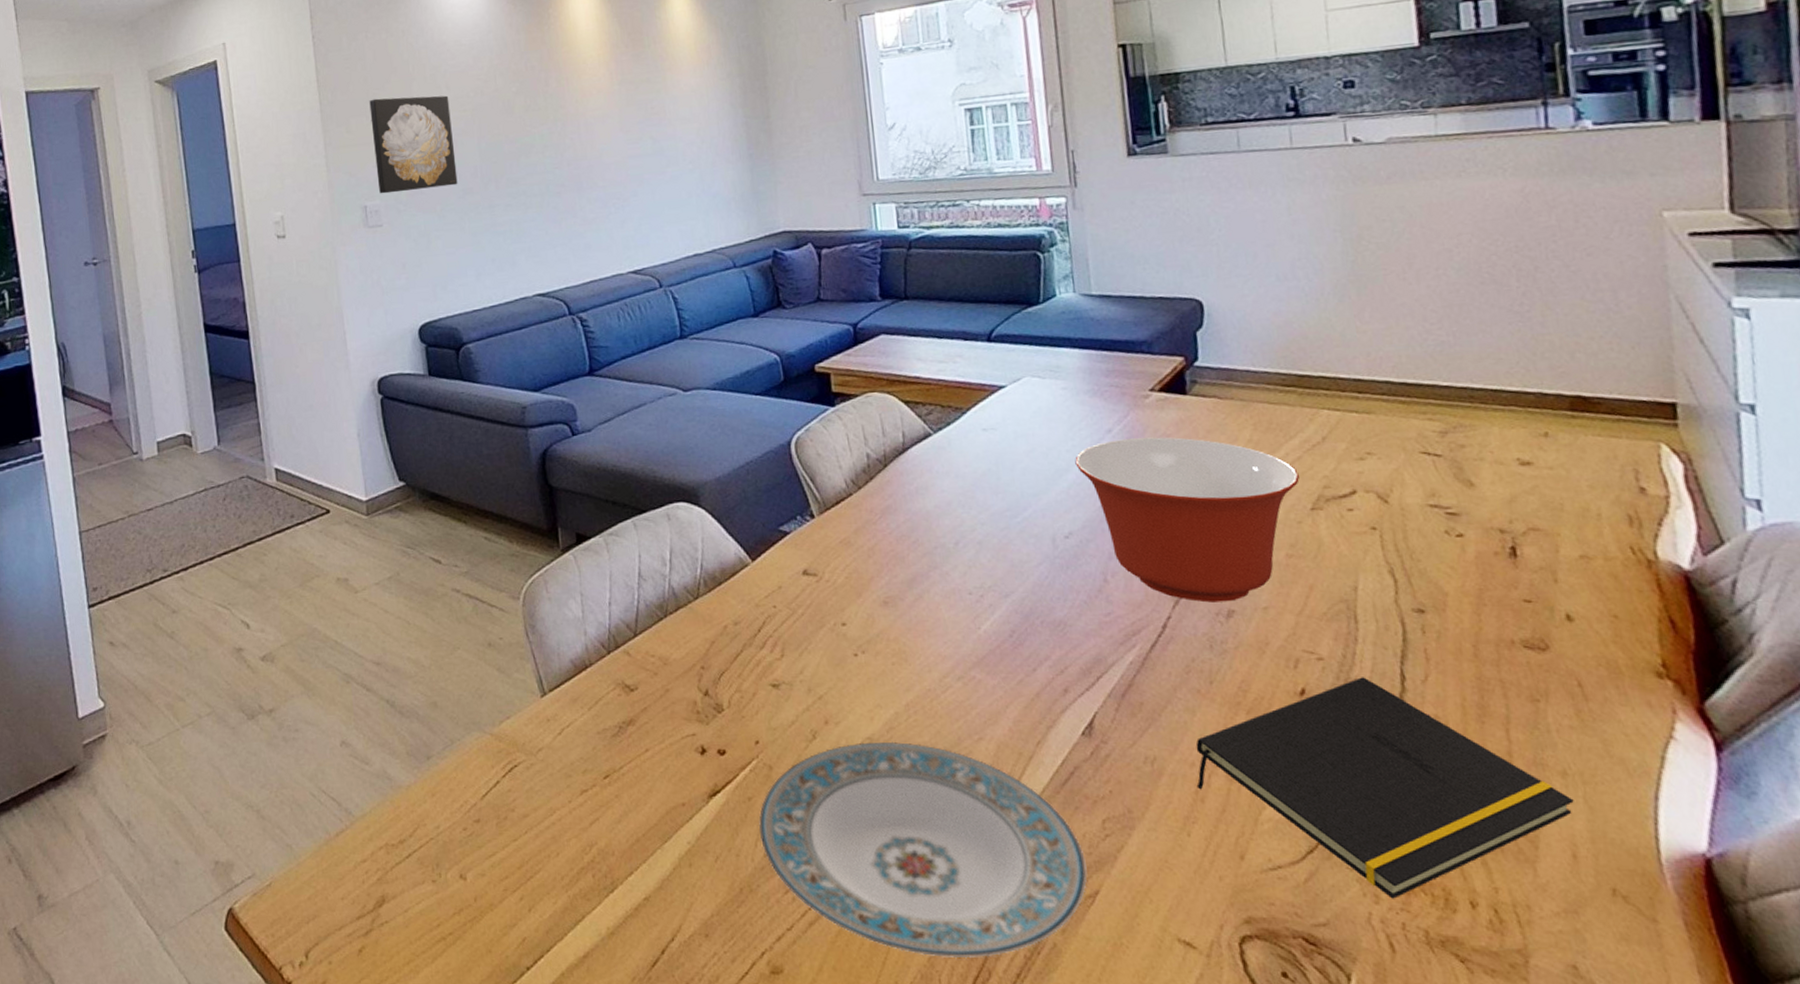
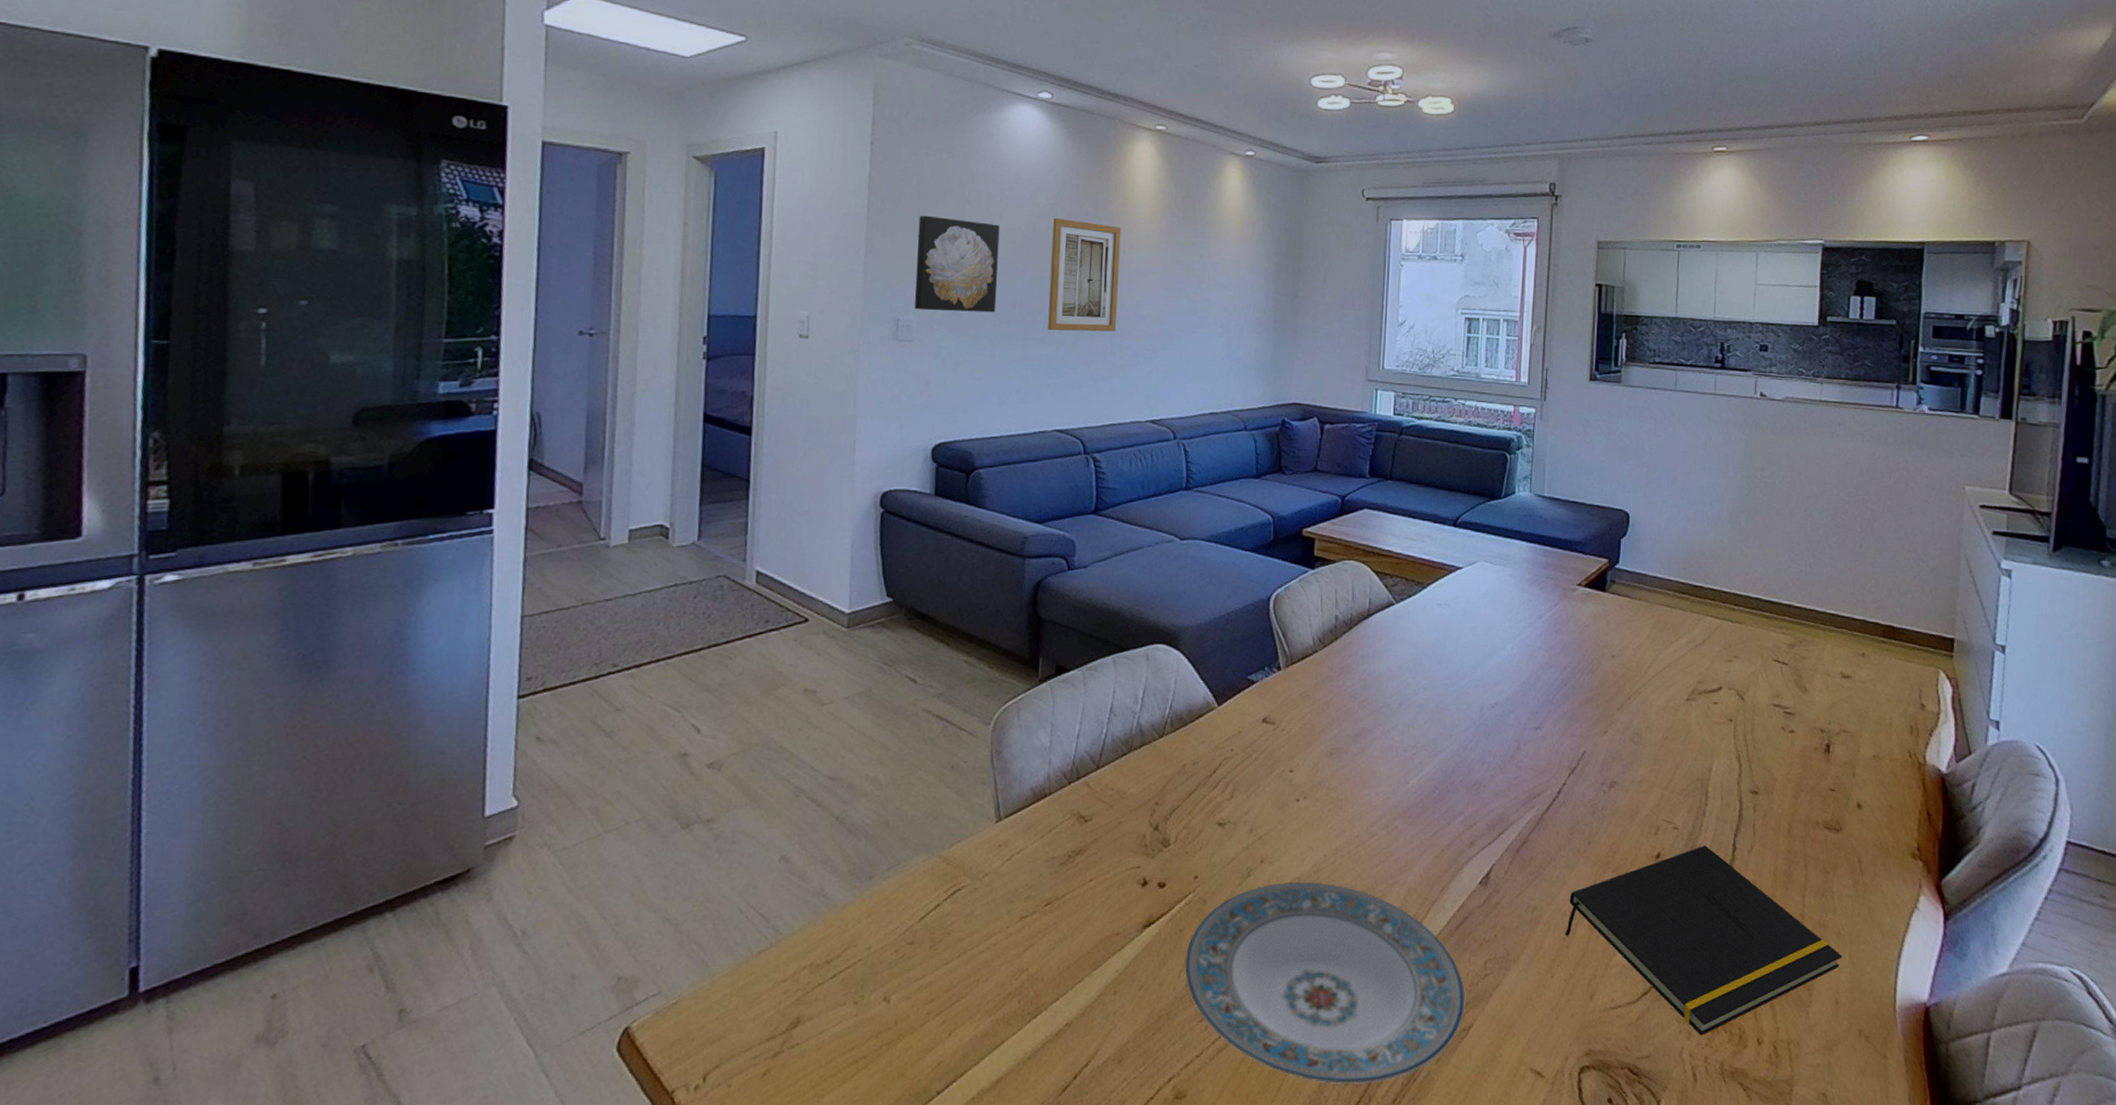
wall art: none [500,76,581,195] -> present [1048,218,1122,332]
mixing bowl: present [1075,437,1300,603] -> none [1509,625,1681,774]

